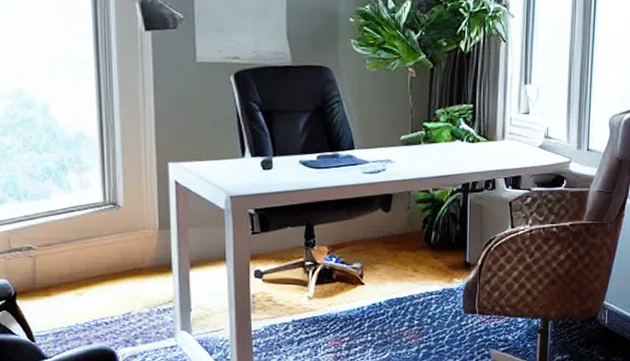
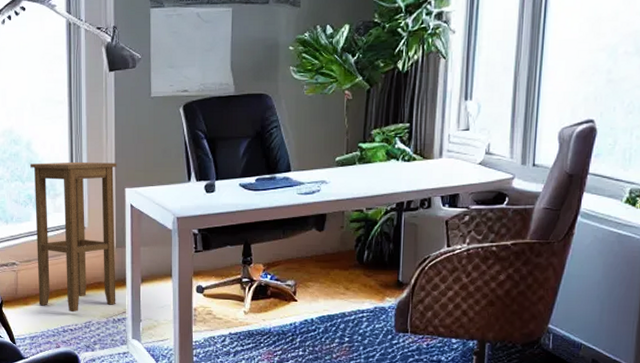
stool: none [48,131,161,303] -> present [30,161,117,313]

